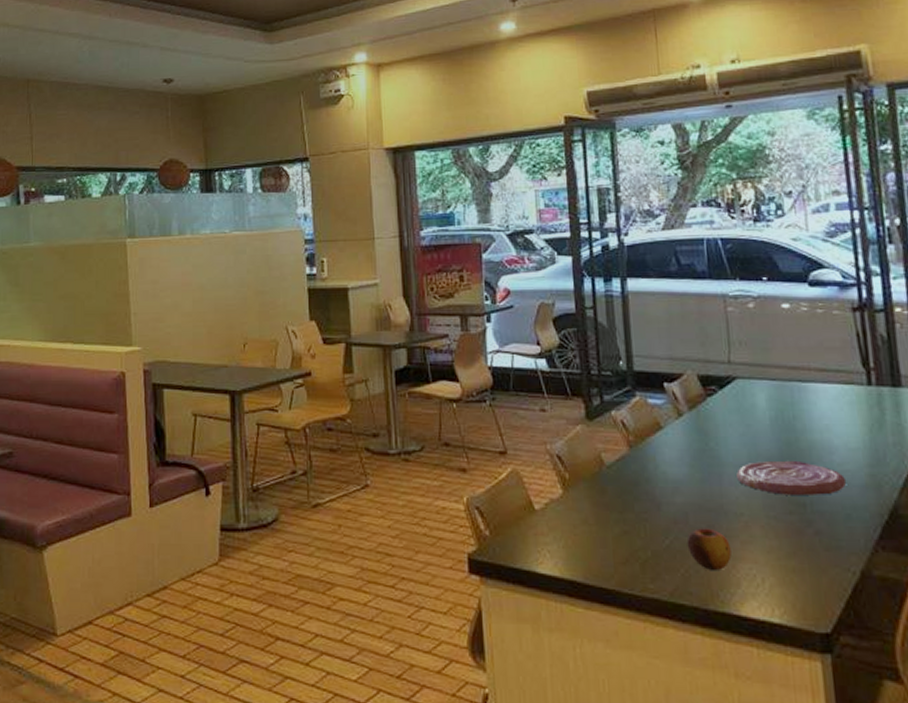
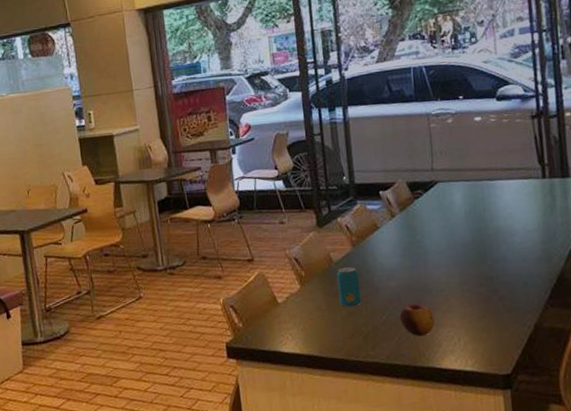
beverage can: none [609,472,639,524] -> present [337,266,361,307]
plate: present [737,460,846,495] -> none [438,243,524,272]

